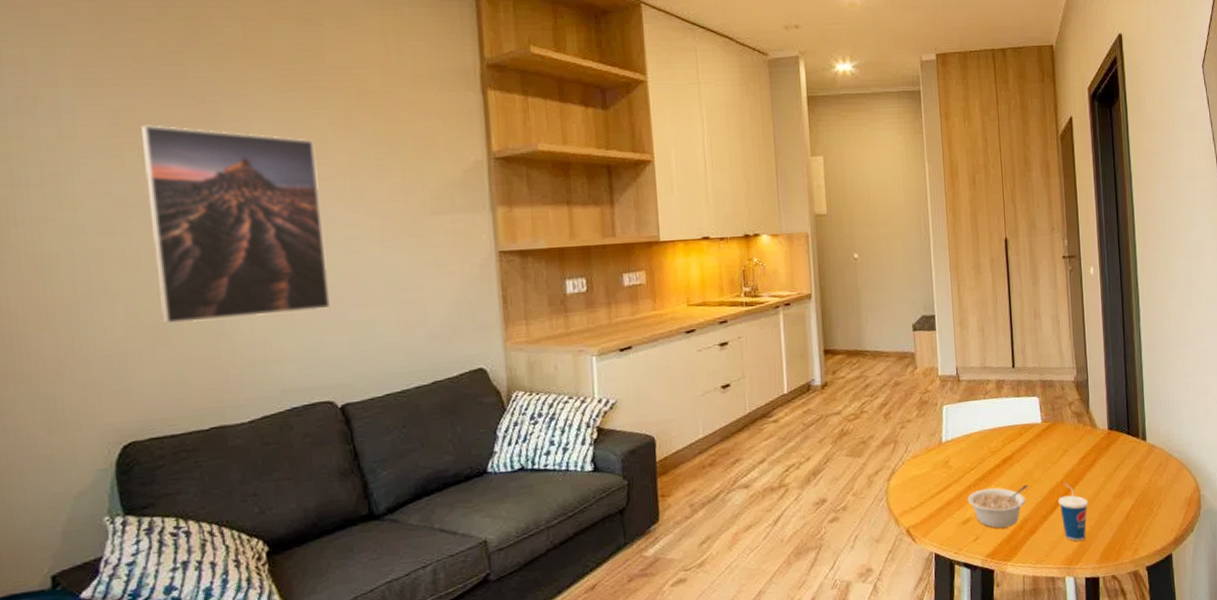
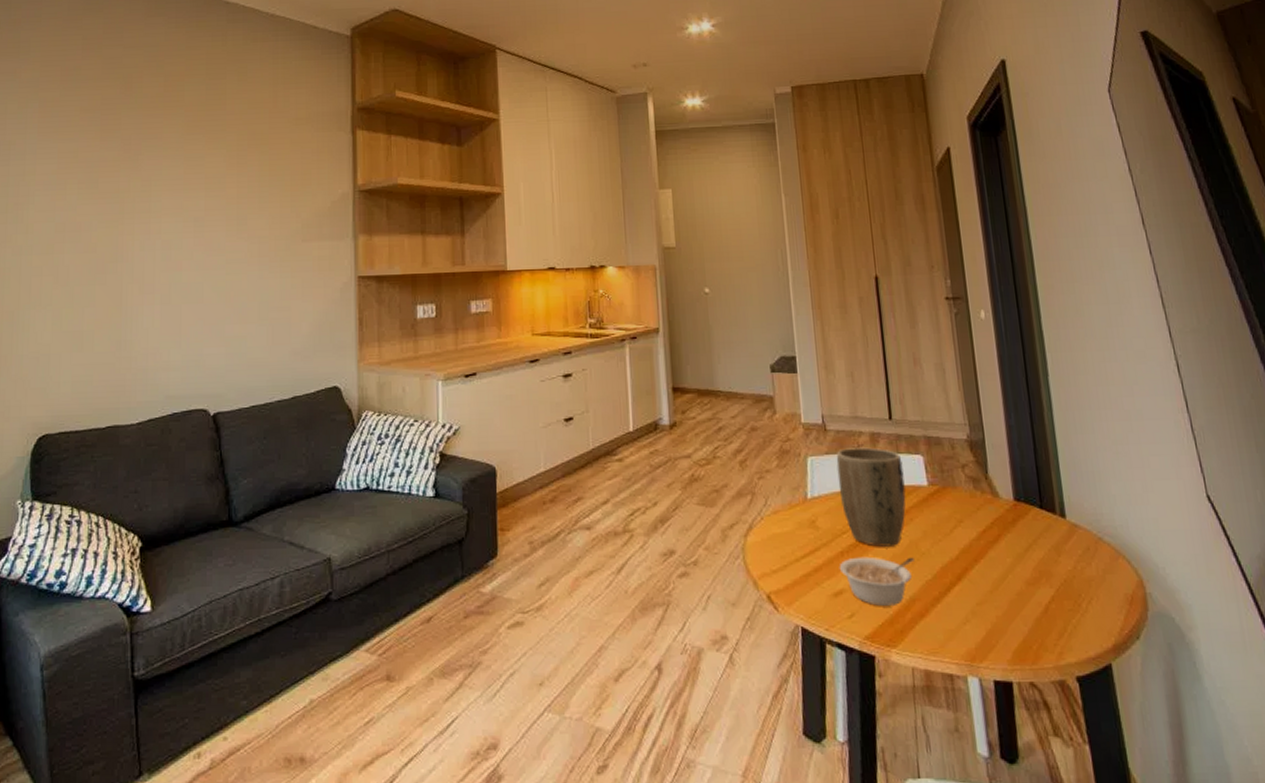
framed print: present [140,124,330,324] -> none [79,163,213,332]
plant pot: none [967,393,1024,479] -> present [836,447,906,547]
cup: present [1058,482,1089,541] -> none [954,558,994,633]

